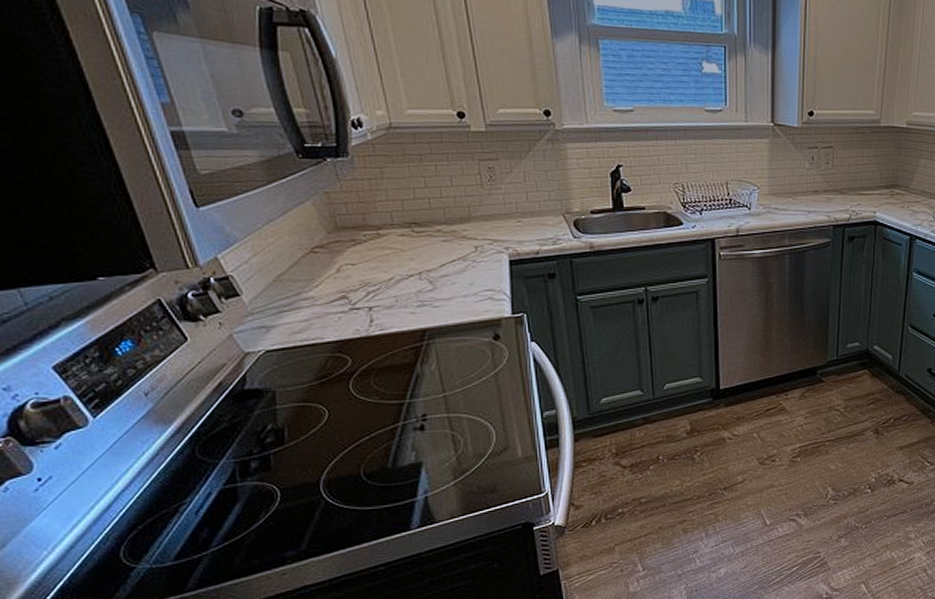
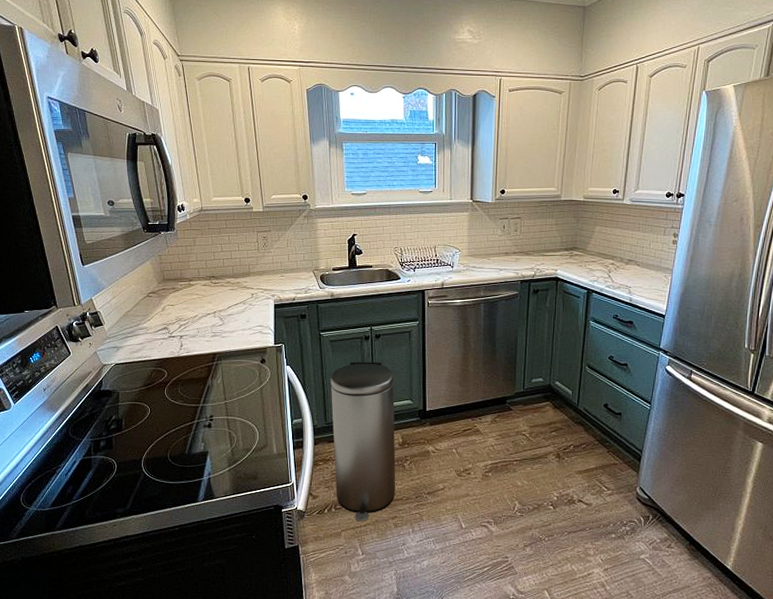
pedal bin: none [593,331,684,531] -> present [330,361,396,522]

